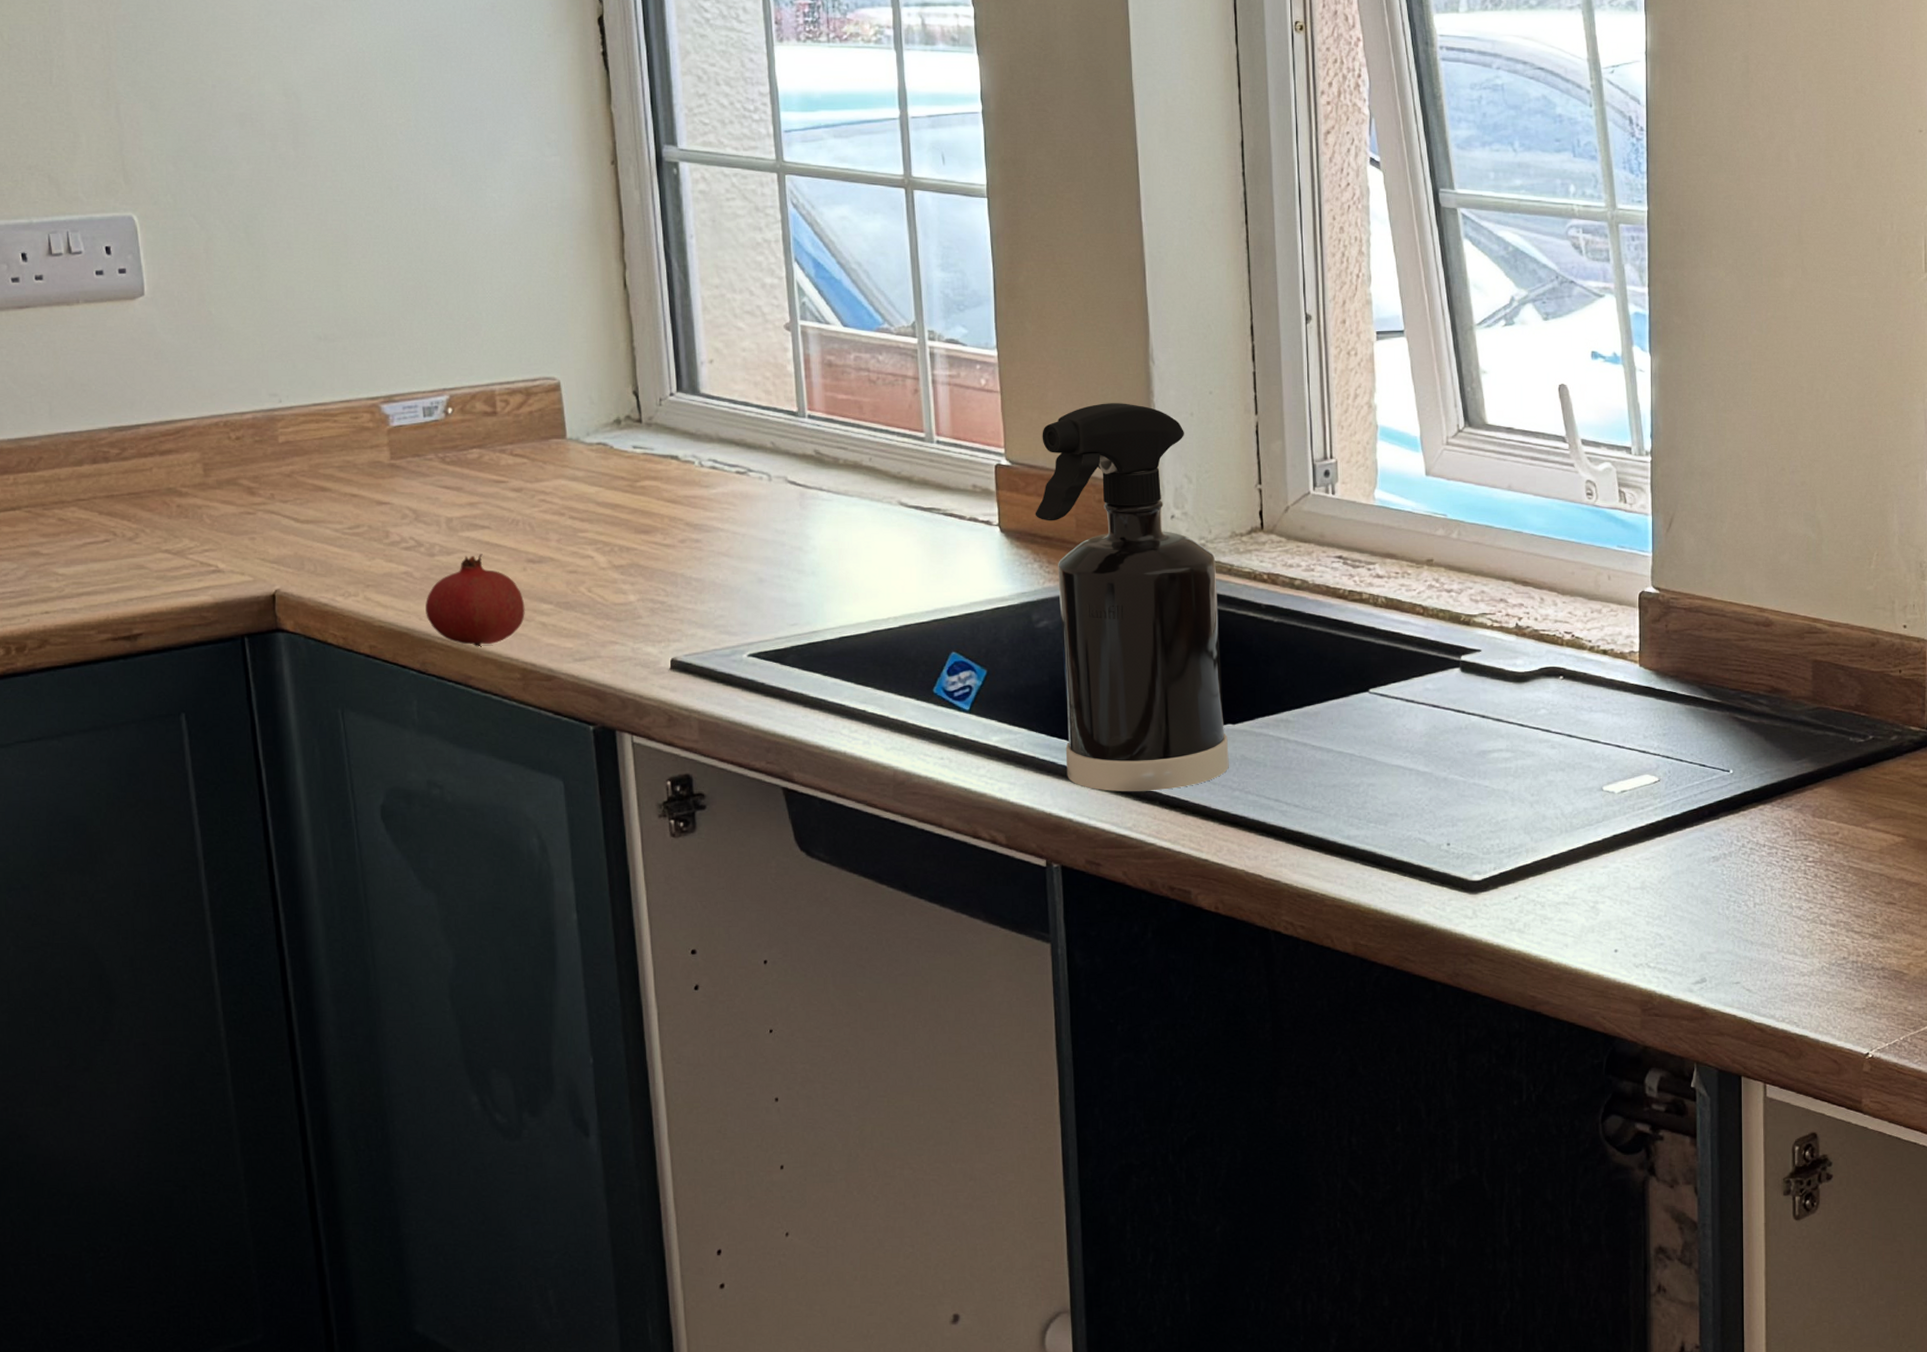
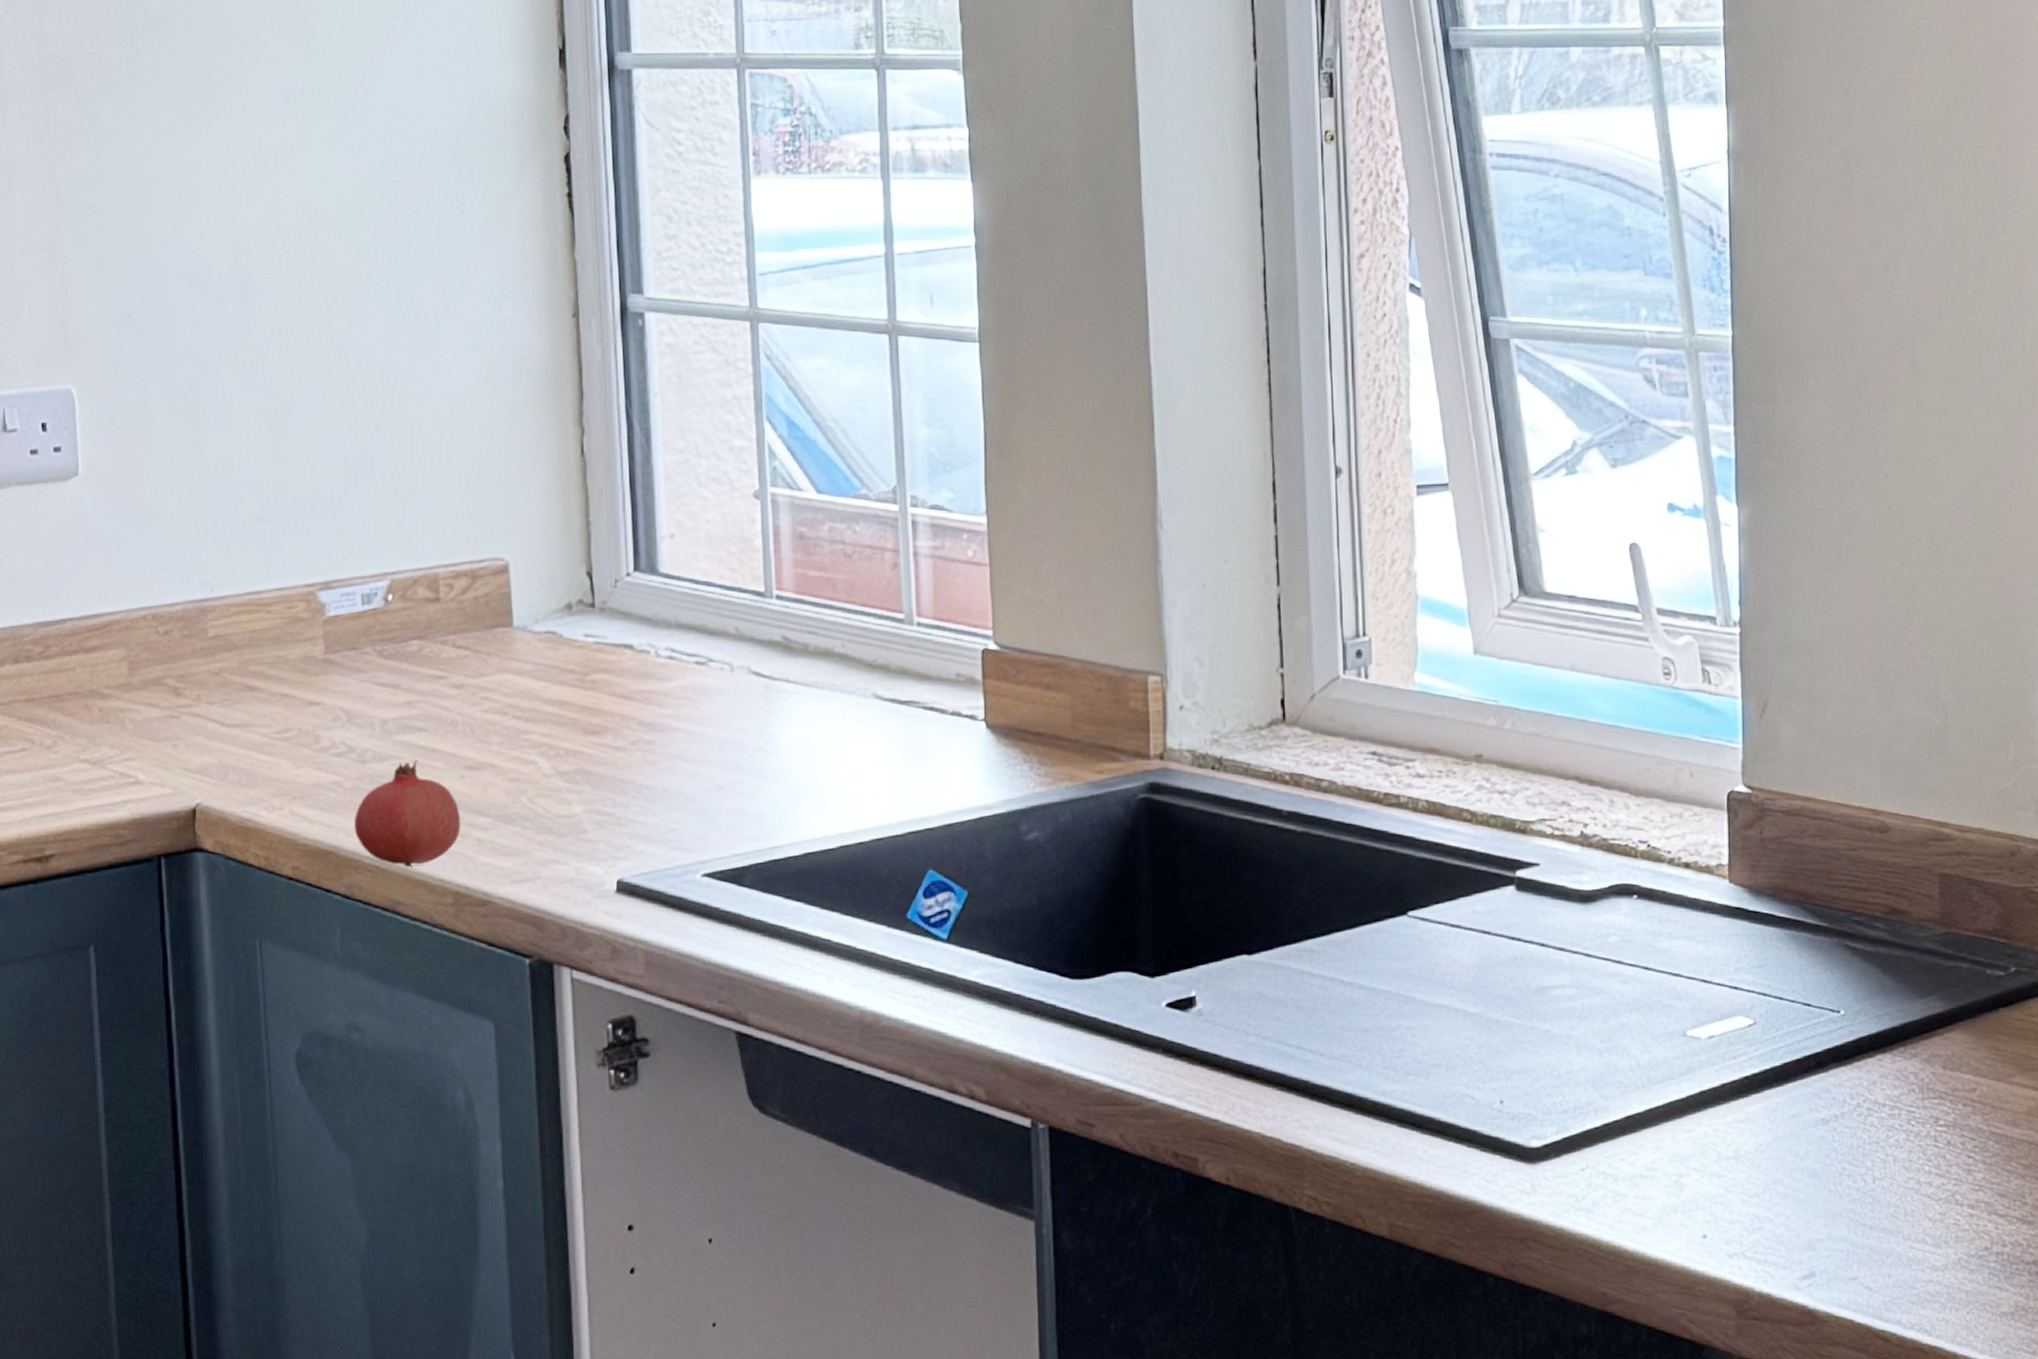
spray bottle: present [1035,403,1229,791] -> none [1025,575,1244,1036]

